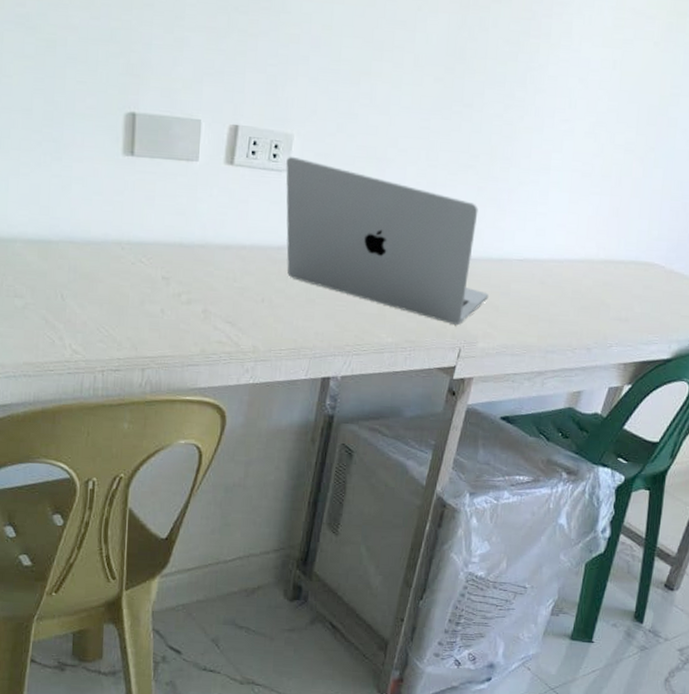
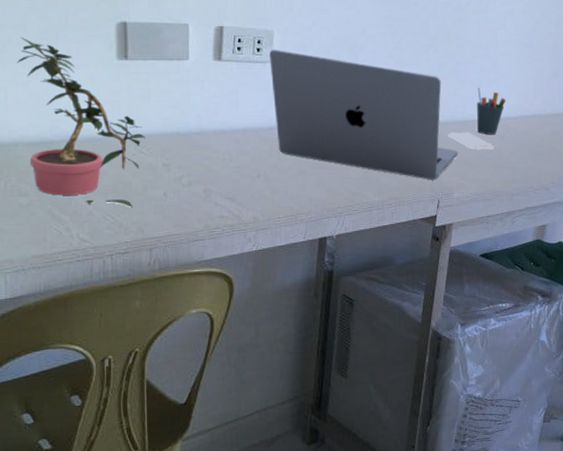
potted plant: none [20,122,146,321] -> present [17,37,145,207]
smartphone: none [479,271,532,296] -> present [448,132,495,150]
pen holder: none [513,221,553,279] -> present [476,87,507,135]

